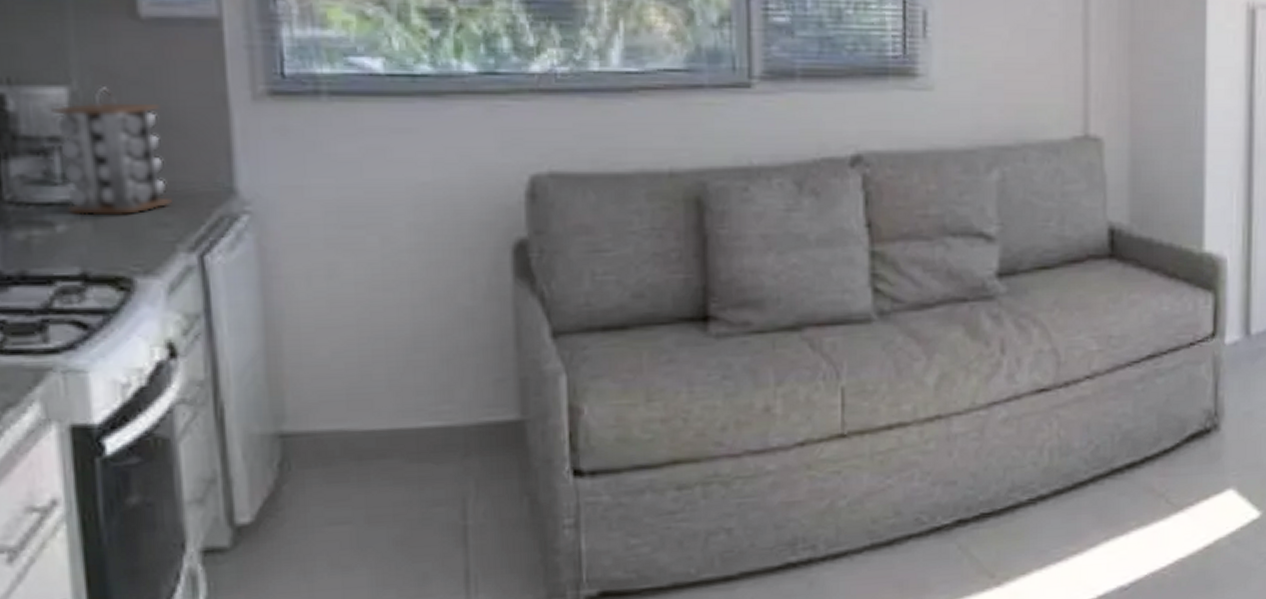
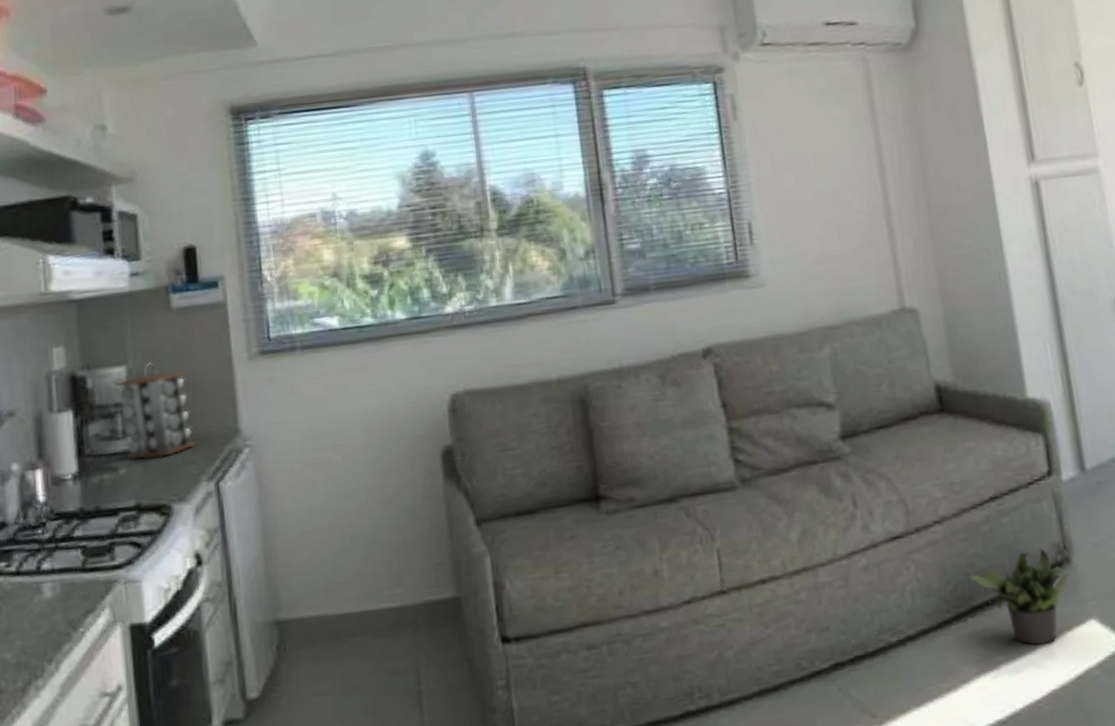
potted plant: none [1111,412,1215,513] -> present [967,547,1069,645]

